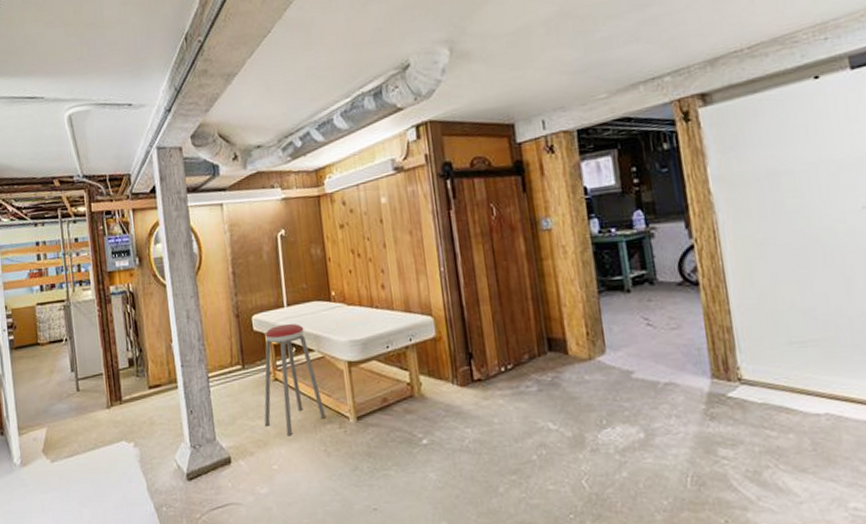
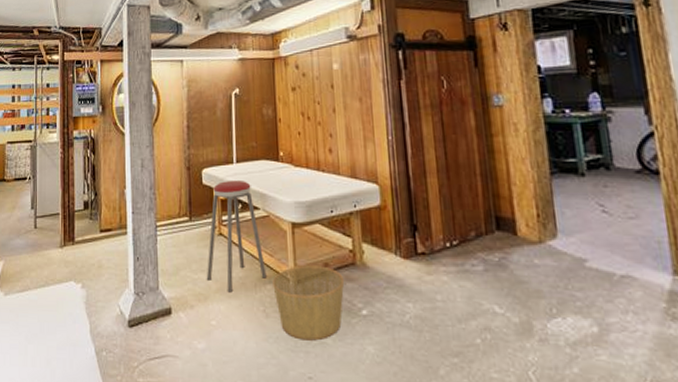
basket: none [332,401,404,475] -> present [273,265,345,341]

